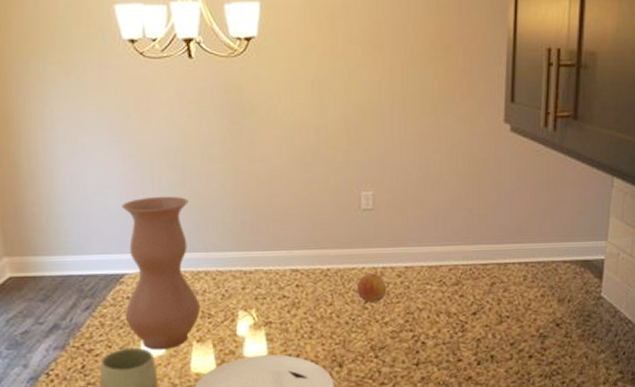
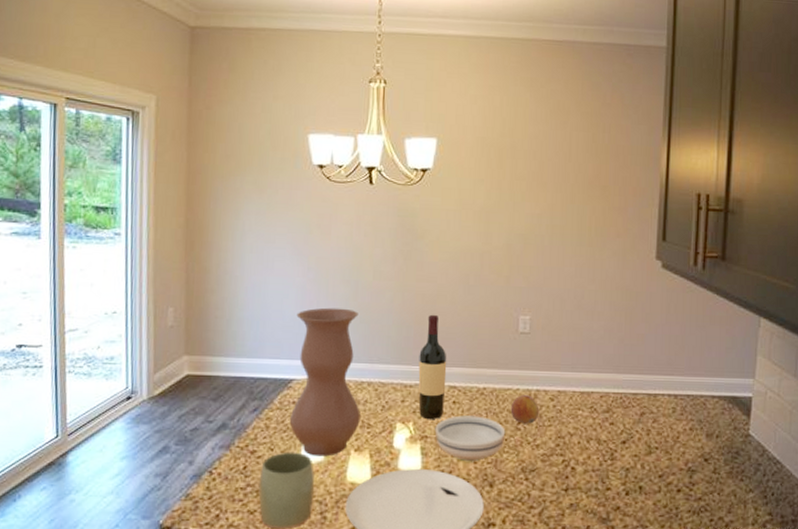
wine bottle: none [257,196,288,304] -> present [418,314,447,419]
bowl: none [279,298,353,343] -> present [434,415,506,461]

